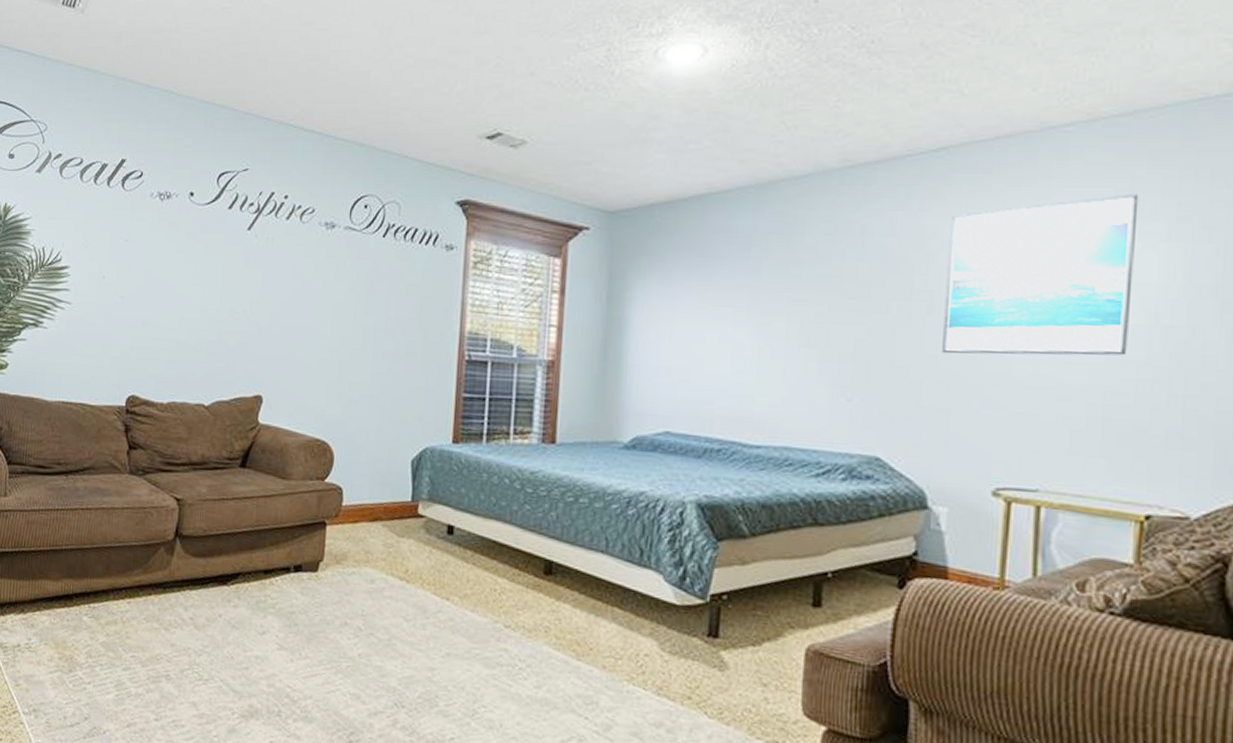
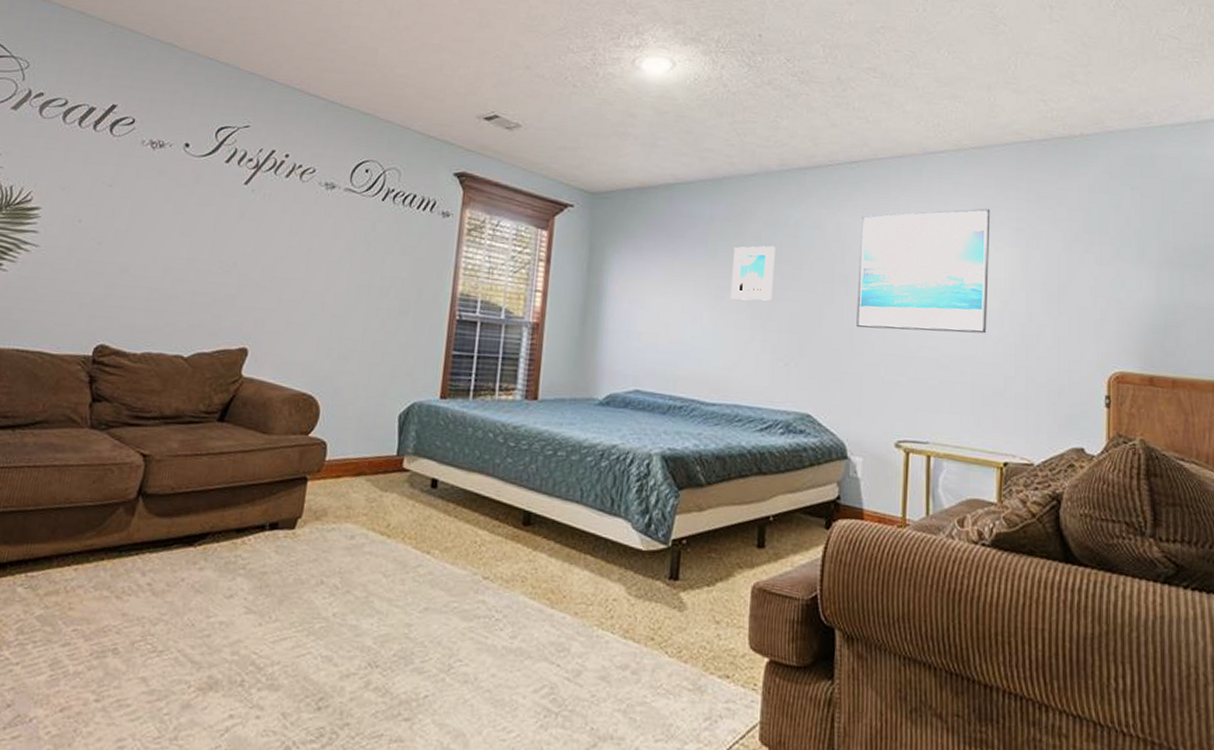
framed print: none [779,259,836,326] -> present [731,245,775,301]

